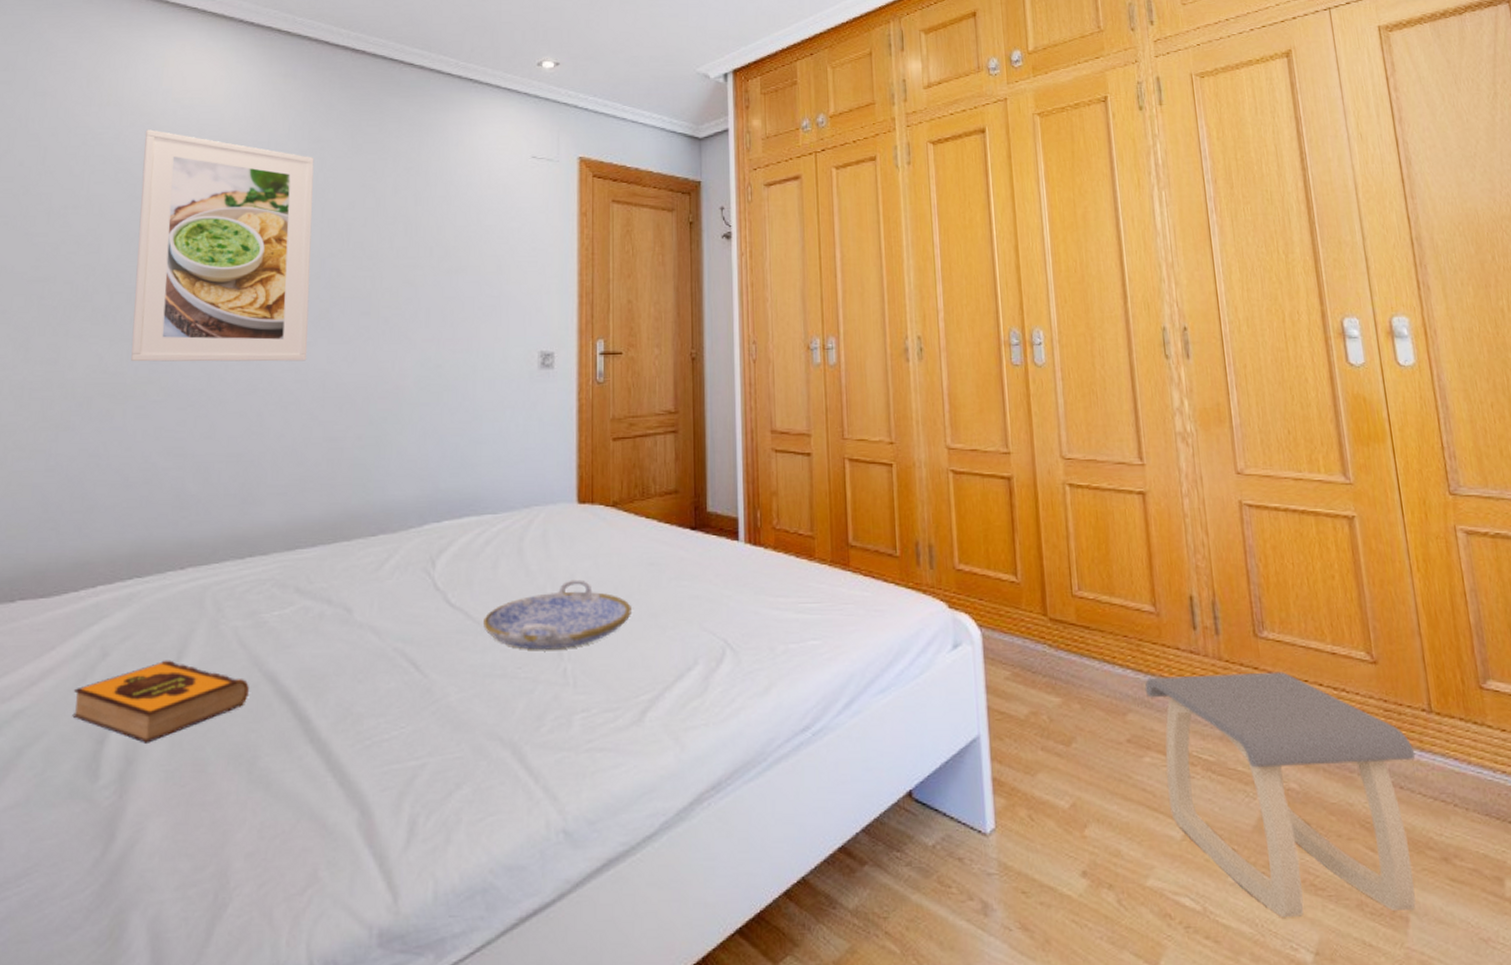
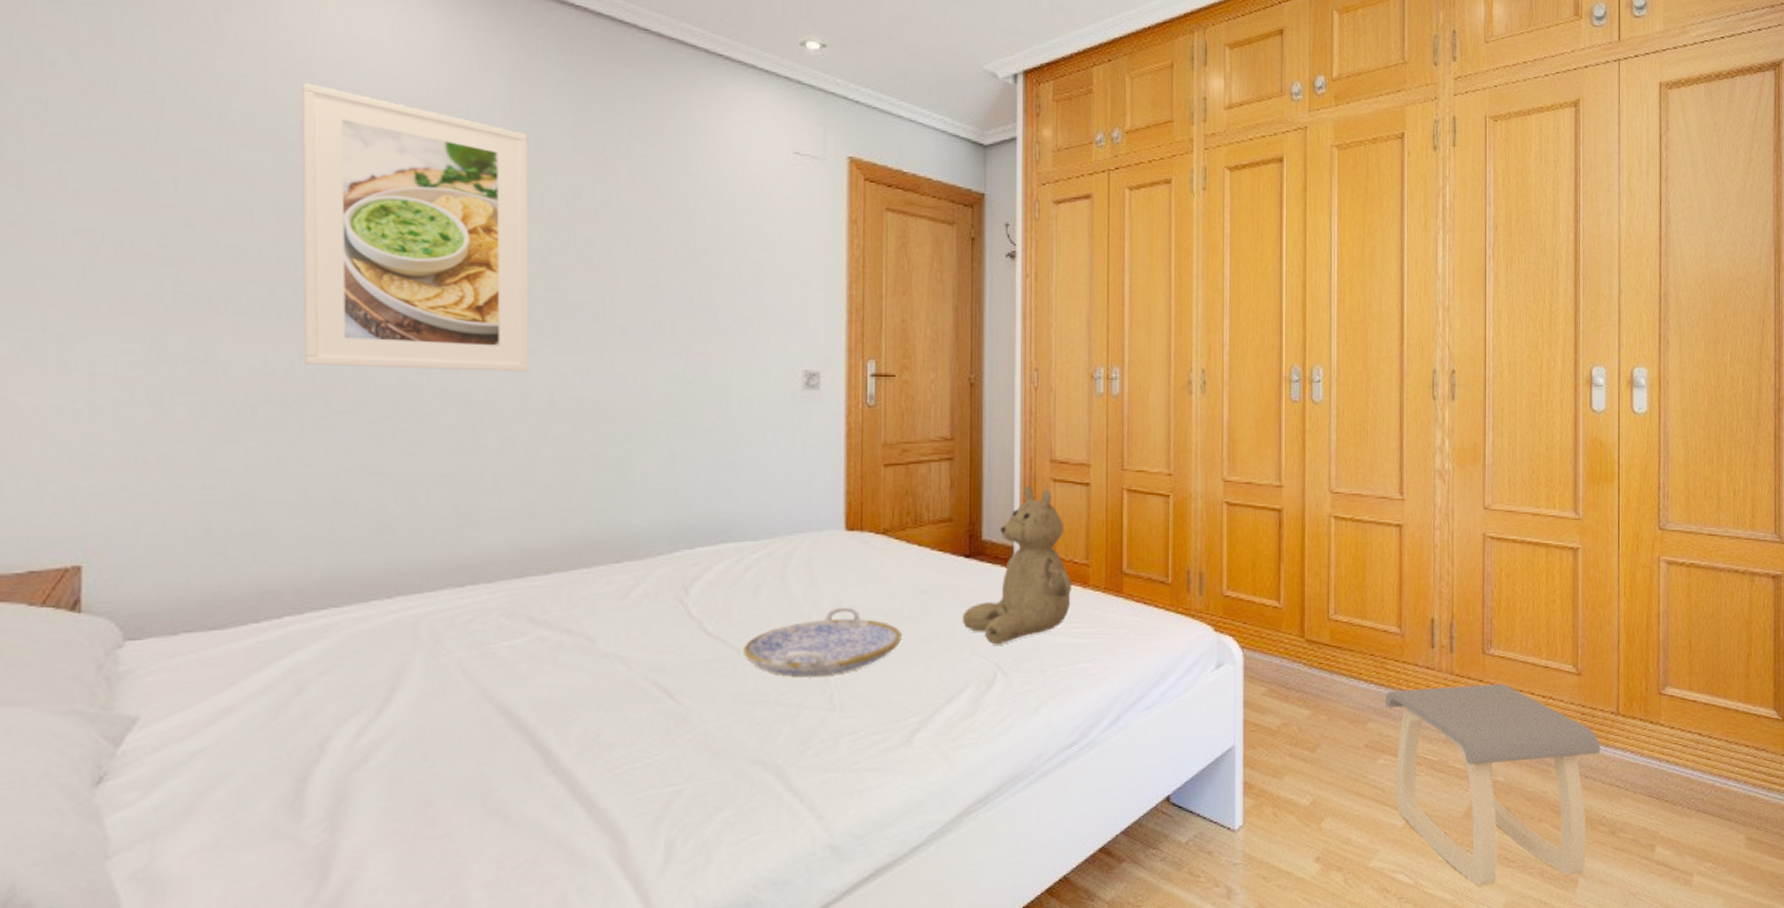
hardback book: present [72,660,249,743] -> none [263,694,478,780]
teddy bear: none [689,457,798,620] -> present [961,486,1072,645]

